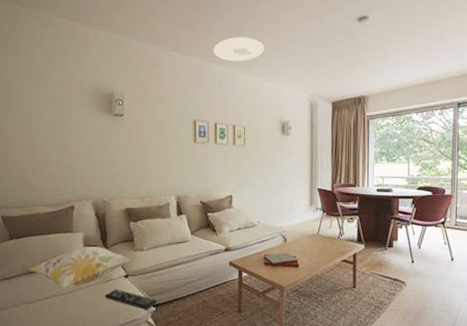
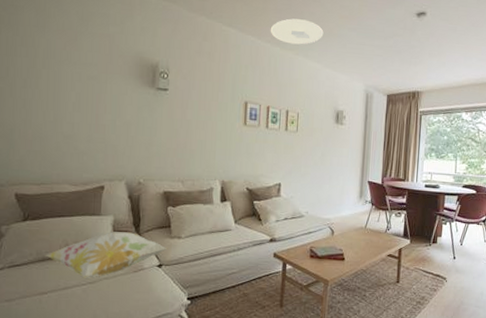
remote control: present [105,289,157,310] -> none [134,280,193,303]

